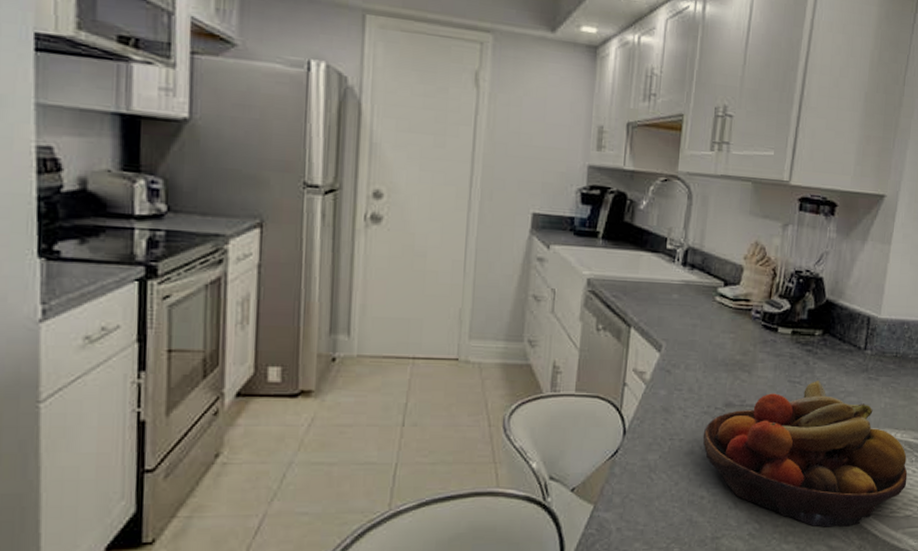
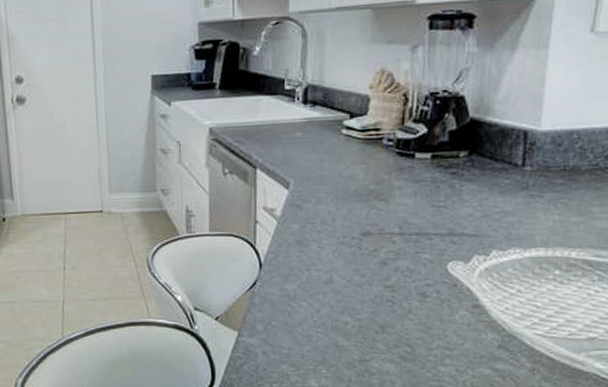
fruit bowl: present [702,381,908,527] -> none [341,203,589,350]

